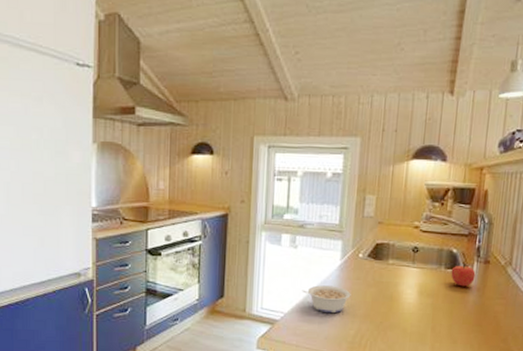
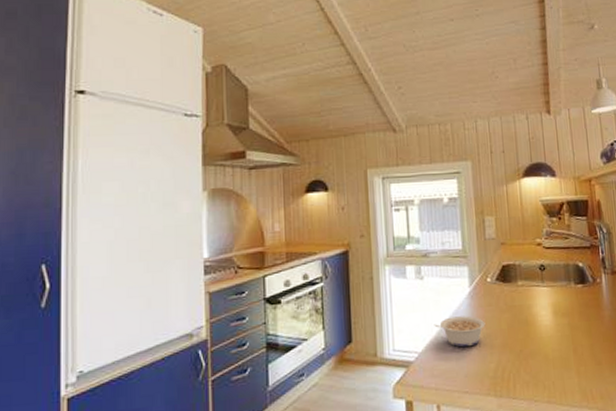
fruit: present [451,264,476,287] -> none [581,277,606,302]

